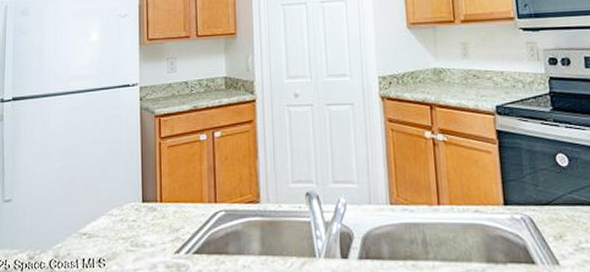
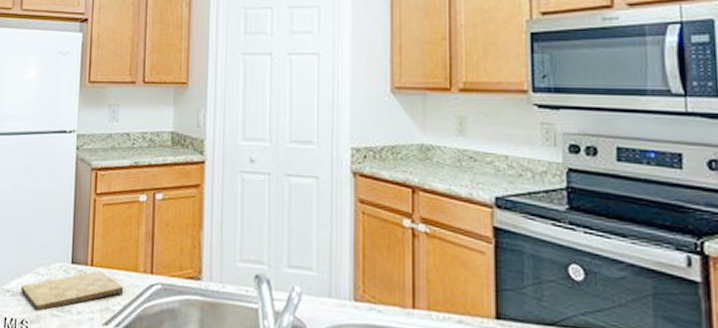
cutting board: none [97,205,192,249] -> present [21,270,124,312]

